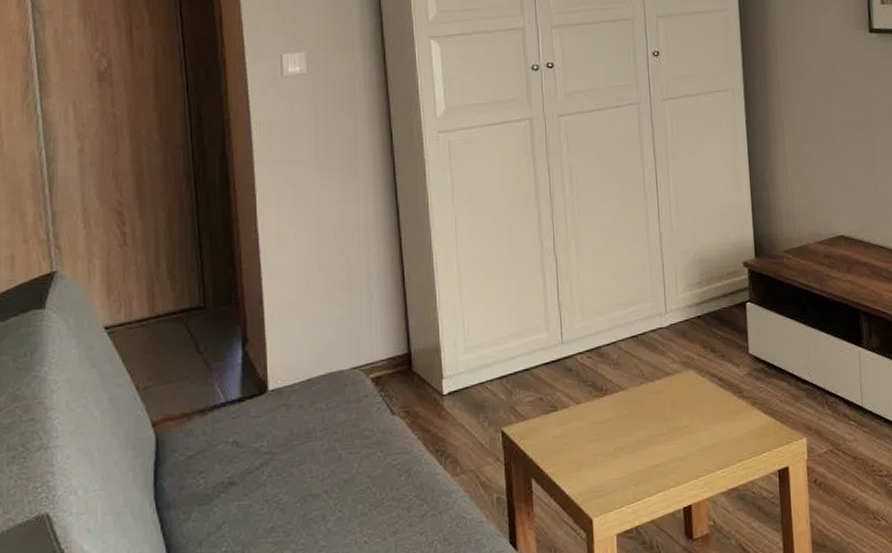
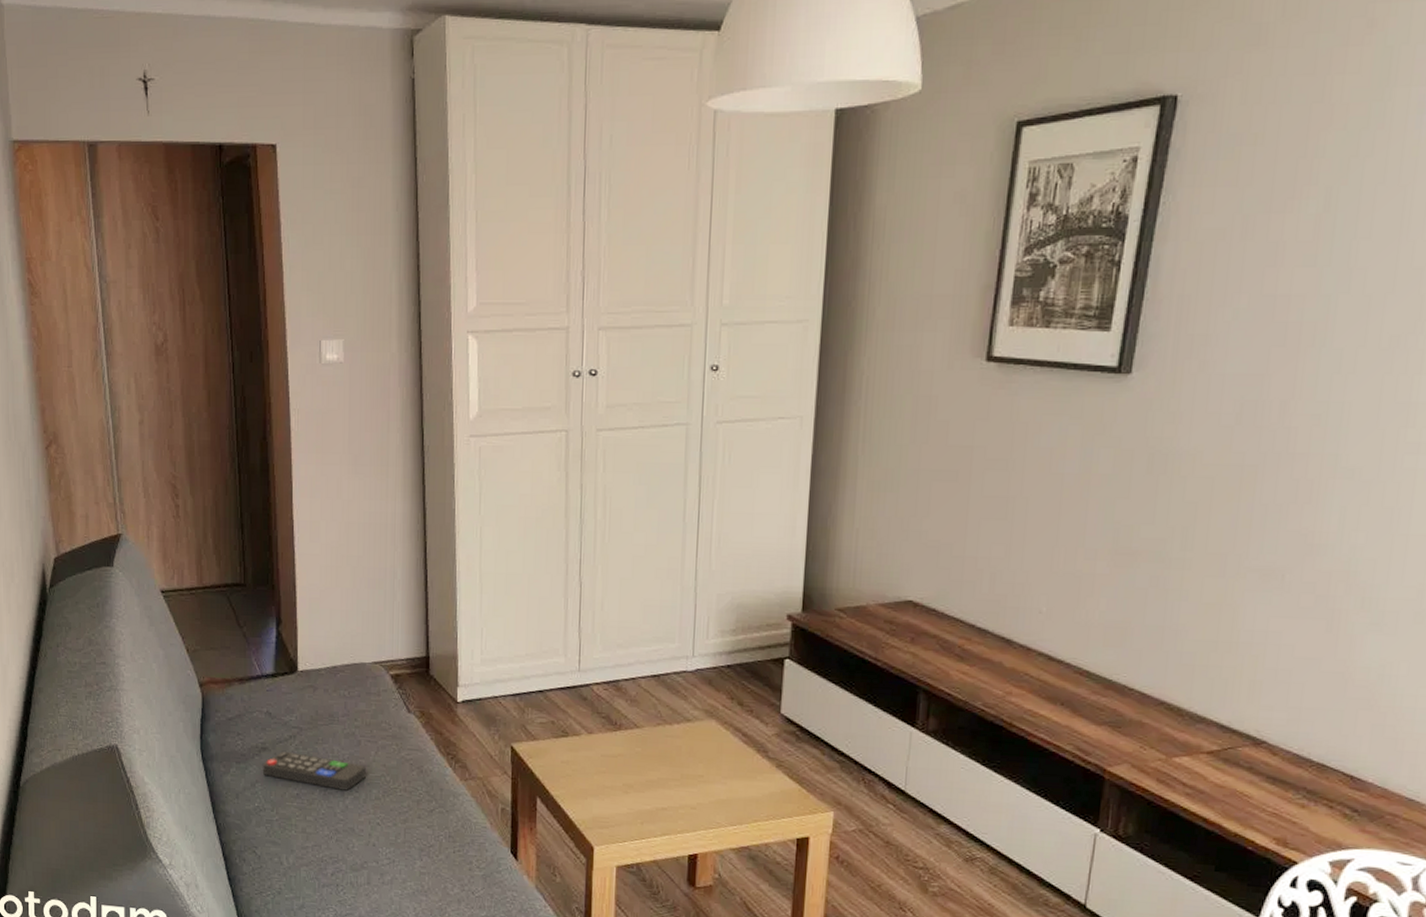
remote control: none [229,479,349,515] -> present [262,752,366,791]

